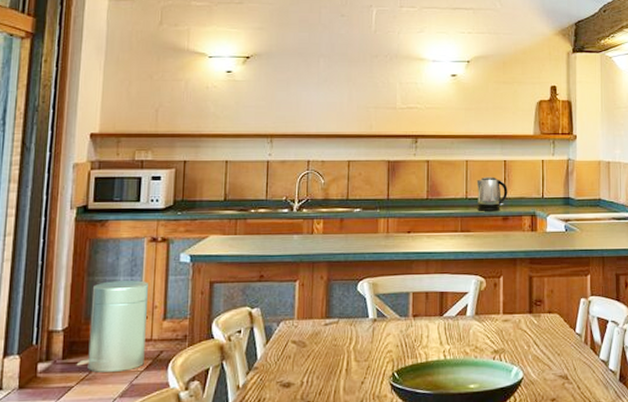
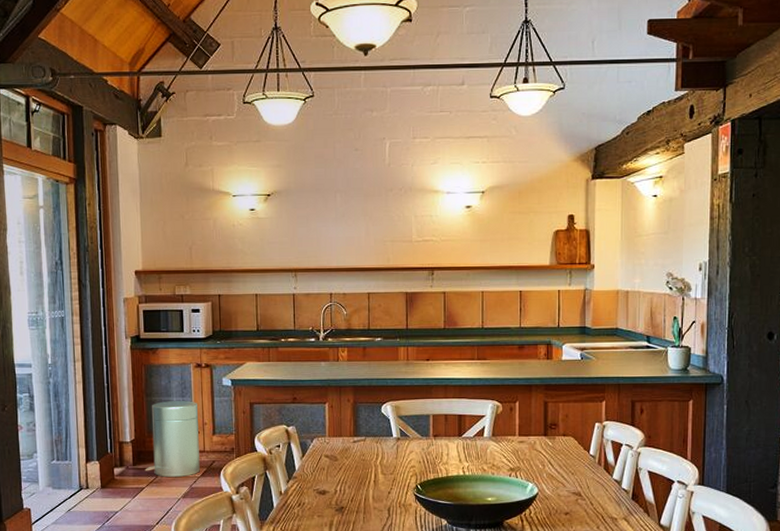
kettle: present [476,176,508,212] -> none [492,307,523,341]

